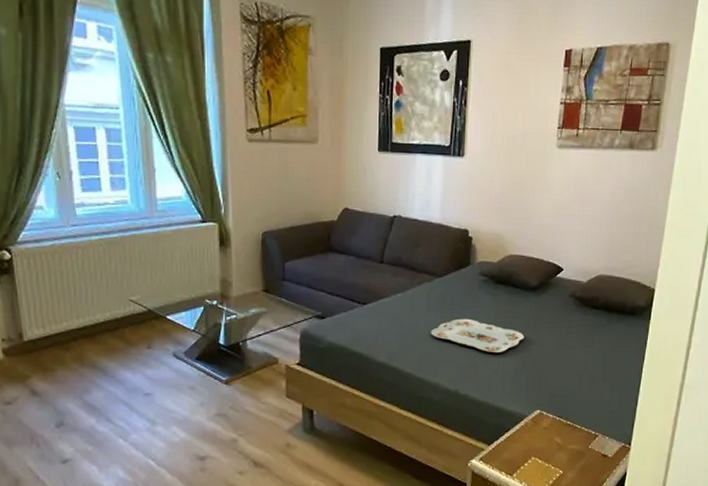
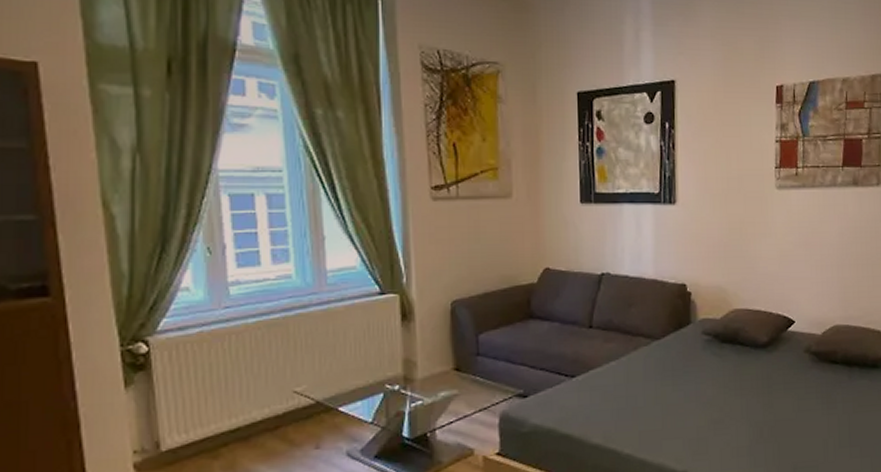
serving tray: present [430,318,525,353] -> none [651,385,758,424]

